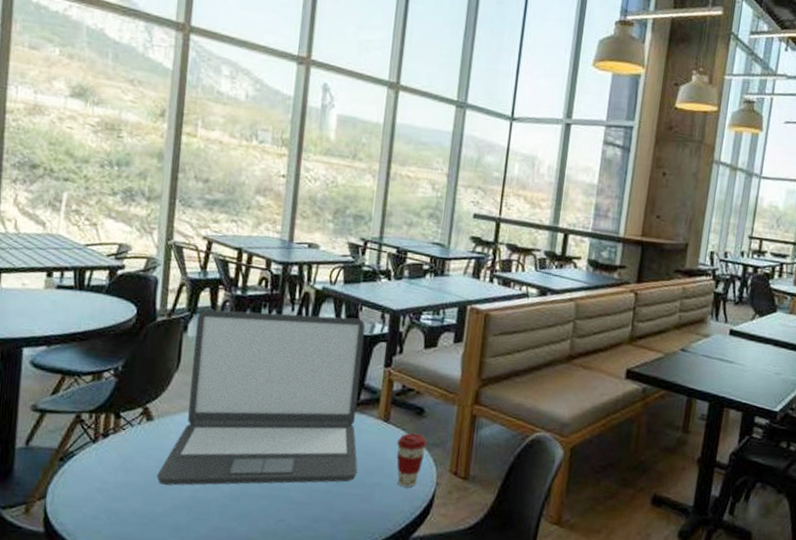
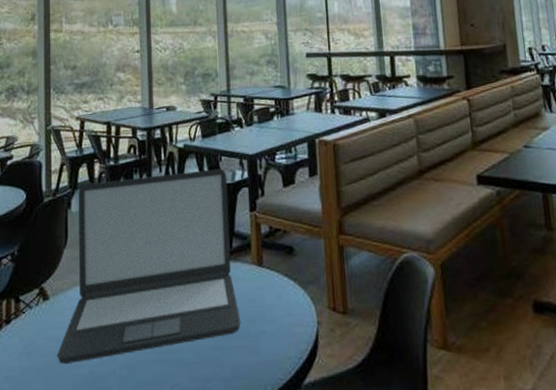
coffee cup: present [396,432,427,487] -> none [273,273,302,331]

